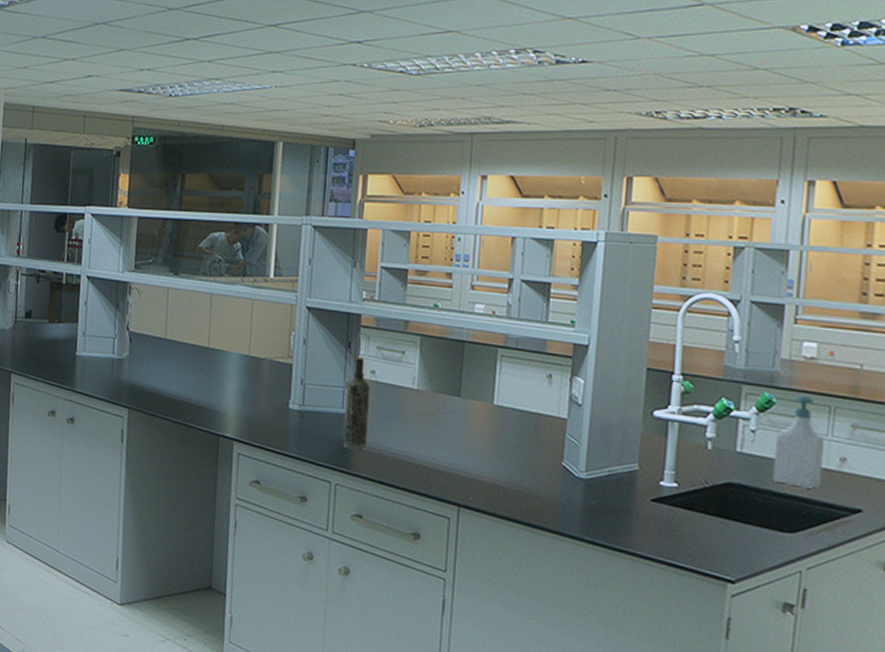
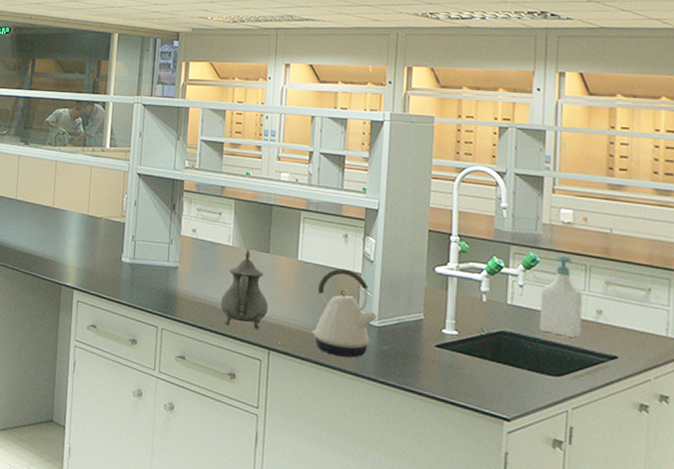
bottle: present [343,357,370,450] -> none [168,217,192,299]
teapot: none [403,393,459,484] -> present [220,249,269,329]
kettle: none [508,413,586,514] -> present [311,268,378,358]

